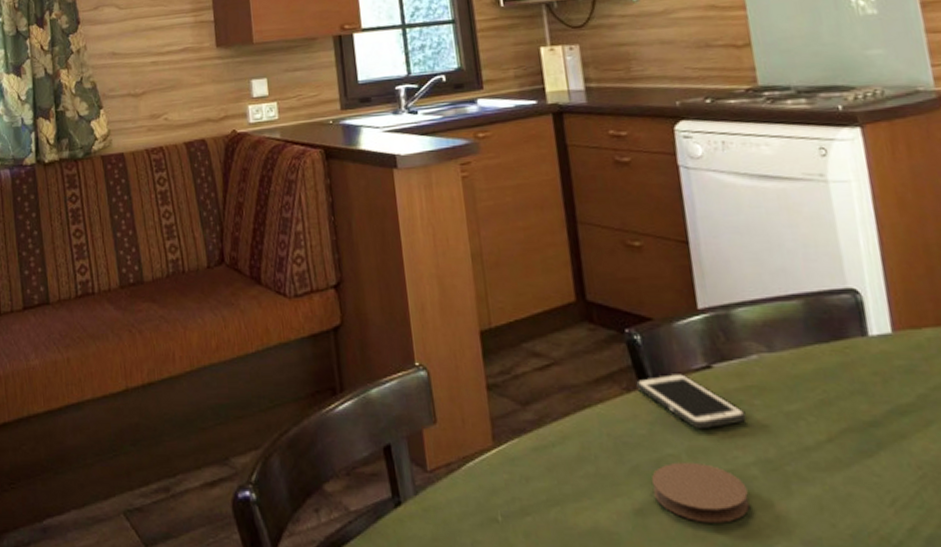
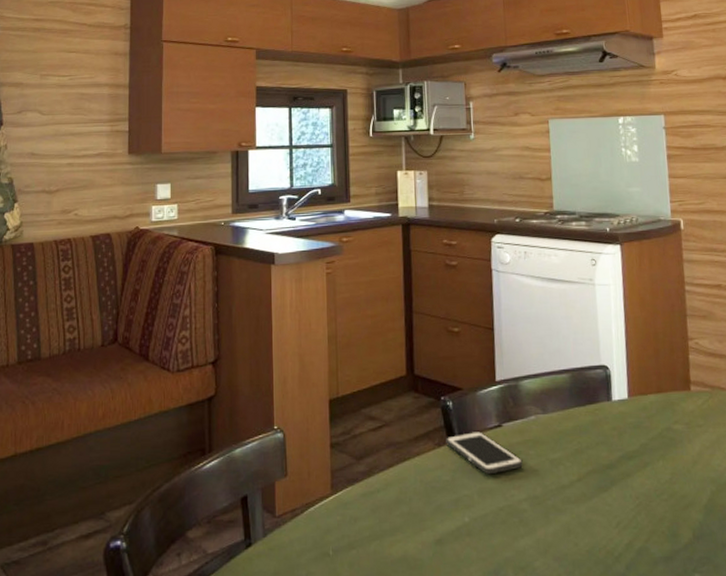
coaster: present [652,462,750,523] -> none [450,500,519,548]

